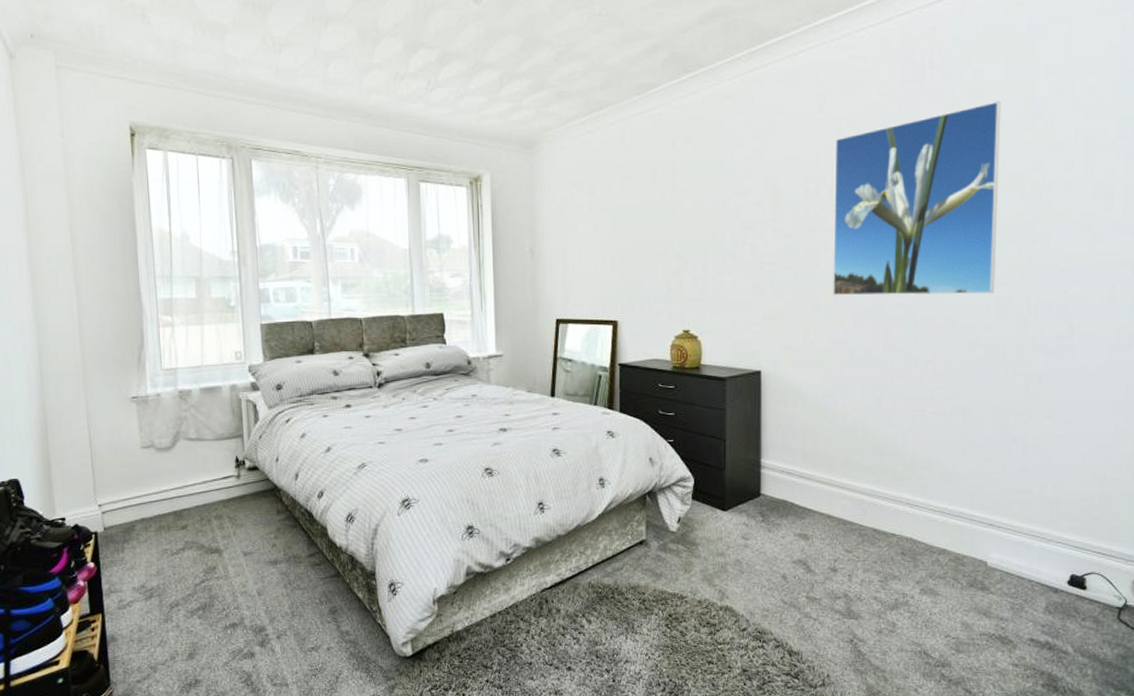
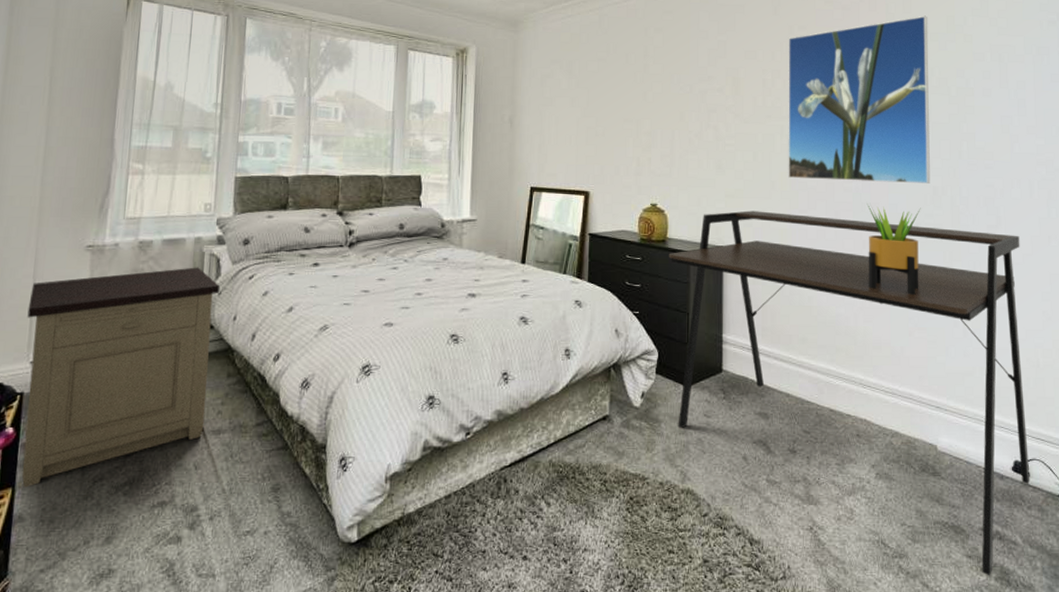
nightstand: none [88,413,262,613] -> present [21,267,221,488]
desk: none [703,332,1095,683] -> present [668,210,1030,576]
potted plant: none [919,318,982,412] -> present [867,204,921,295]

